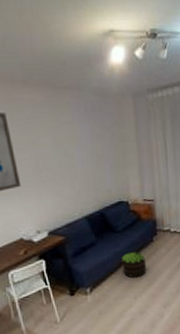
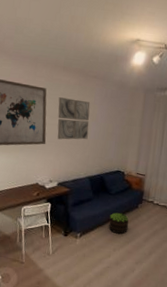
wall art: none [25,121,74,177] -> present [57,97,90,140]

